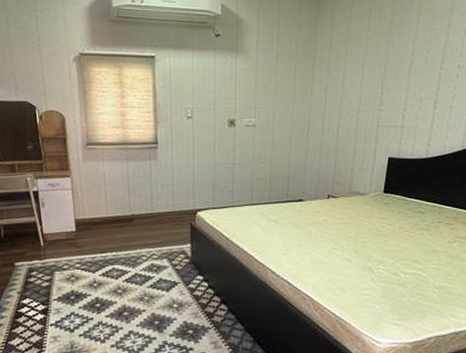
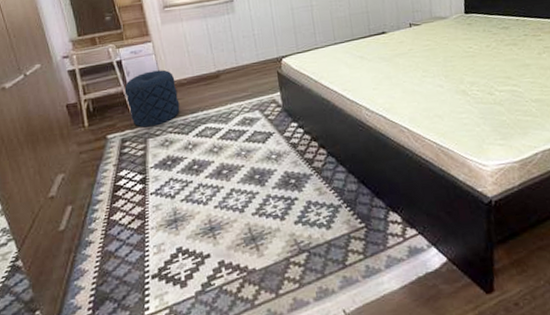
pouf: none [37,206,90,260] -> present [124,69,180,128]

